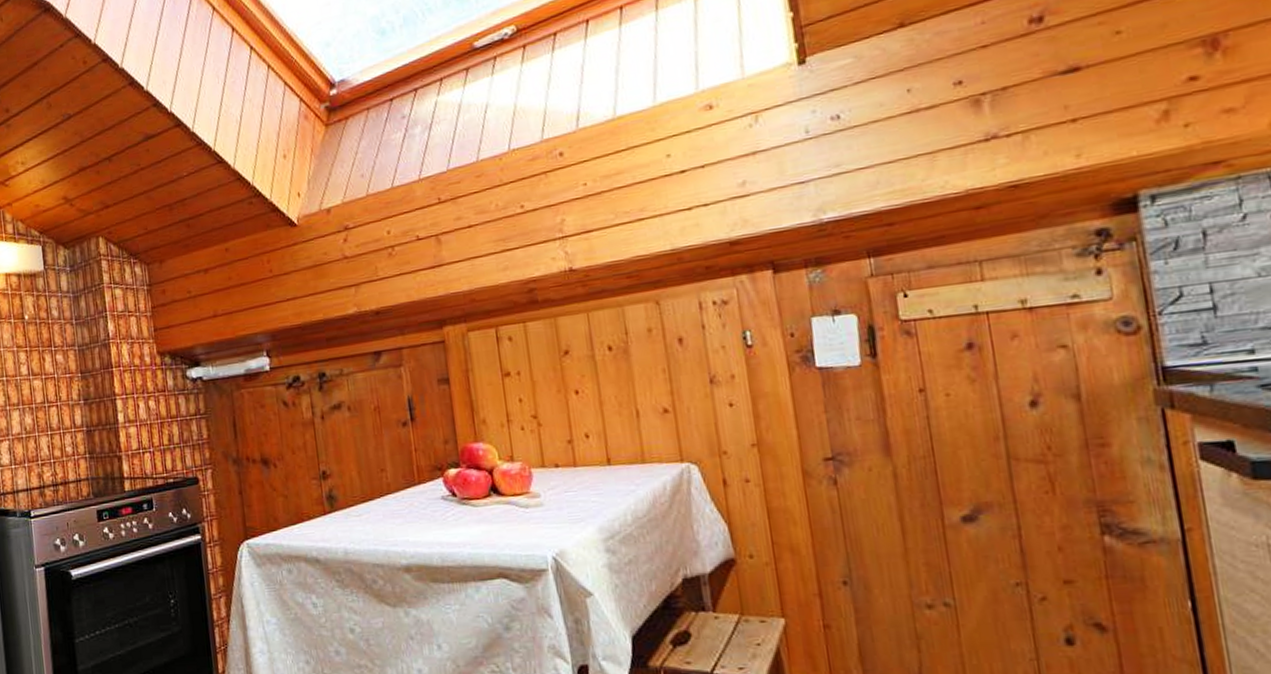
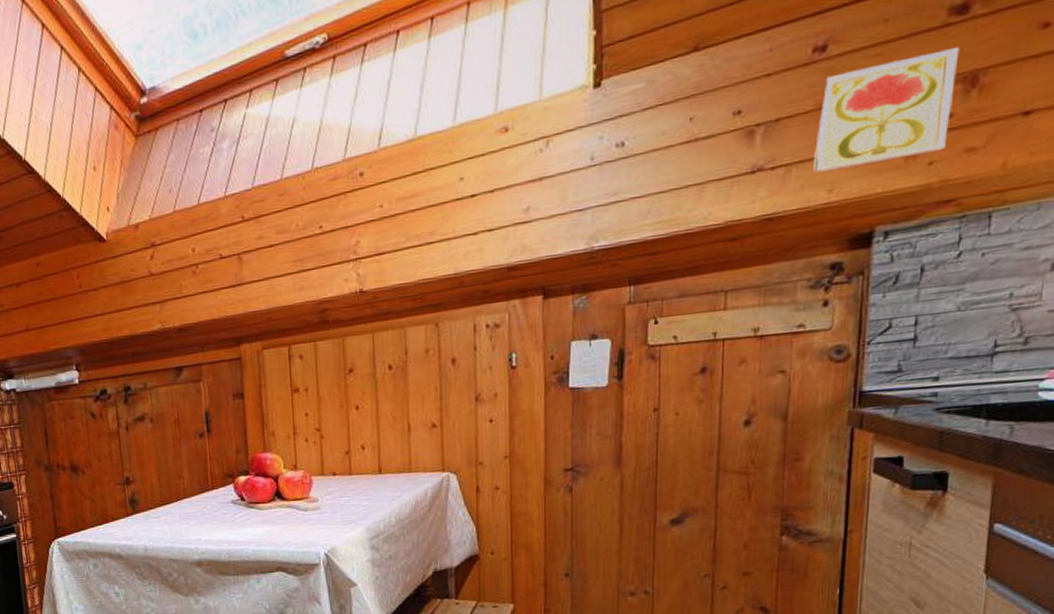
decorative tile: none [1049,13,1200,139] -> present [814,47,960,174]

